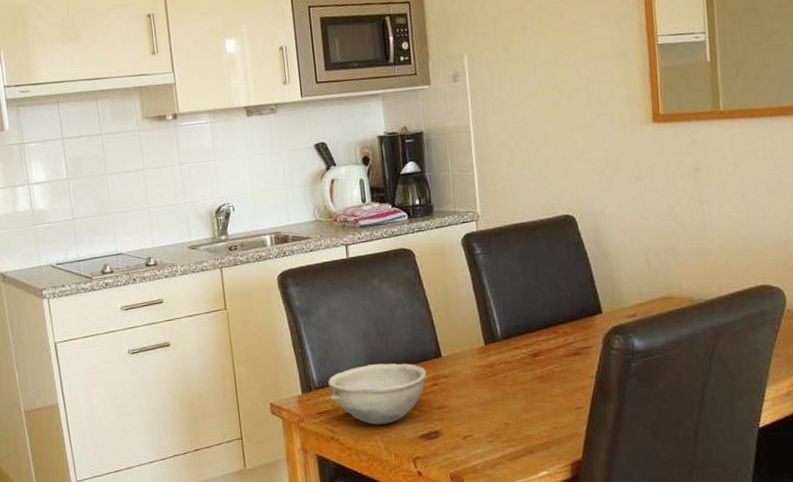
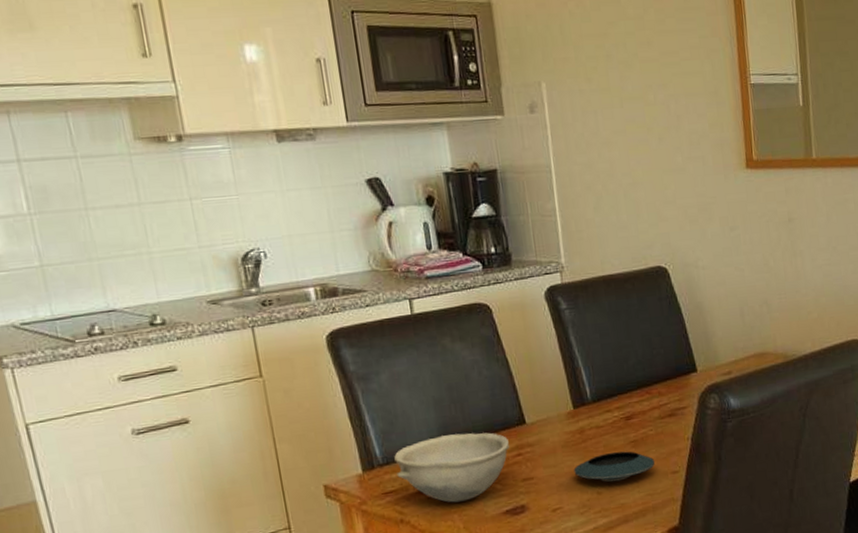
saucer: none [483,386,560,415] -> present [573,451,655,482]

